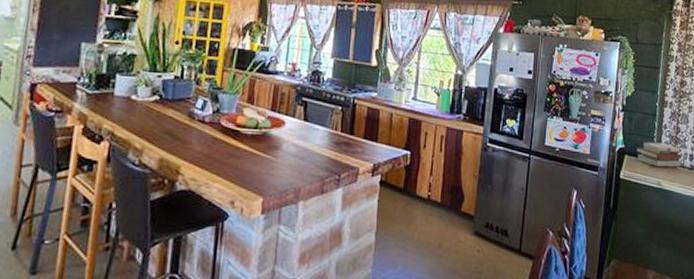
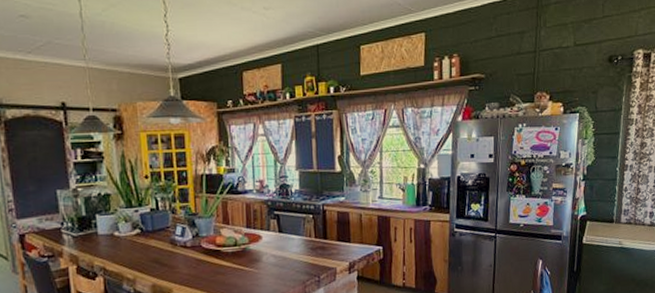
books: present [637,141,682,167] -> none [598,205,642,228]

